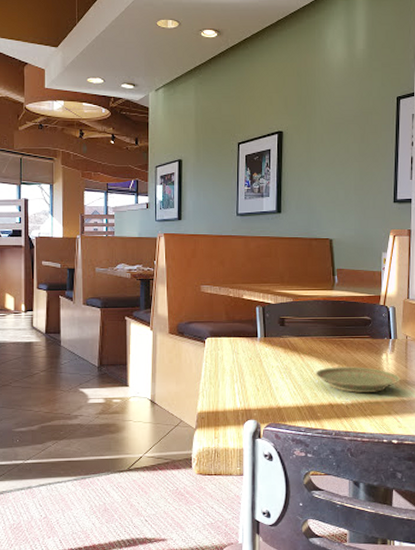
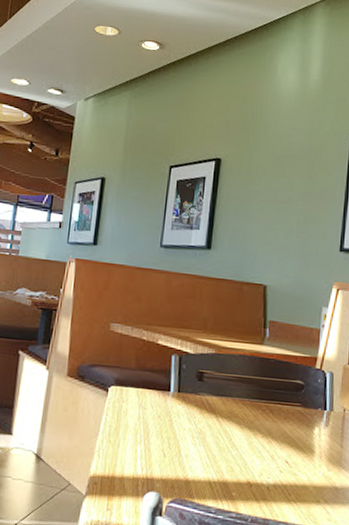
plate: present [315,366,401,393] -> none [234,436,334,474]

